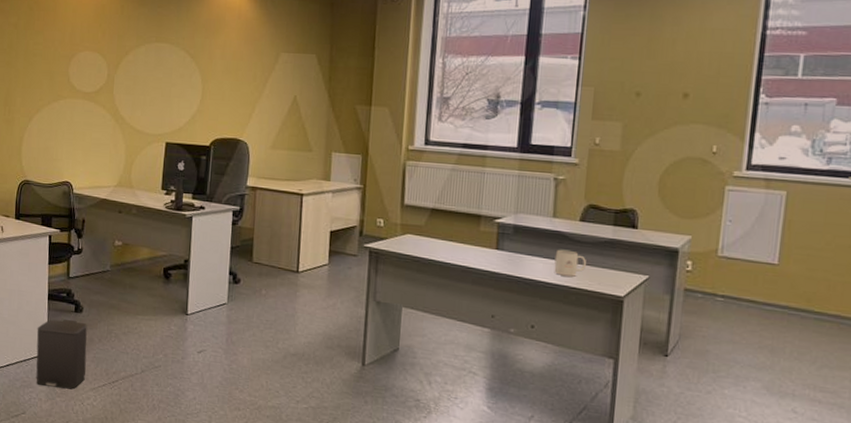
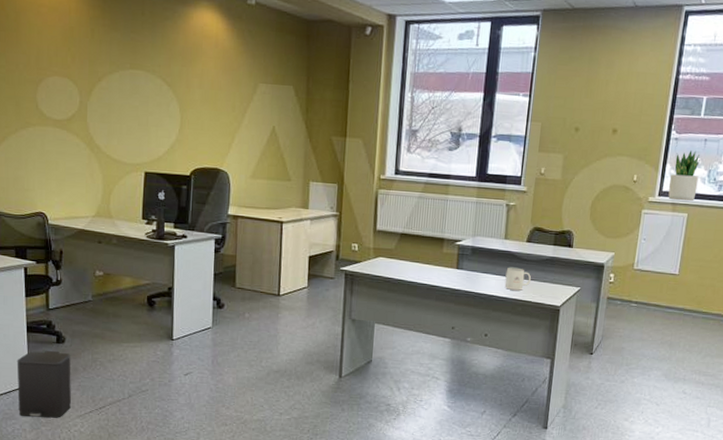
planter: none [759,116,800,177] -> present [668,150,700,202]

